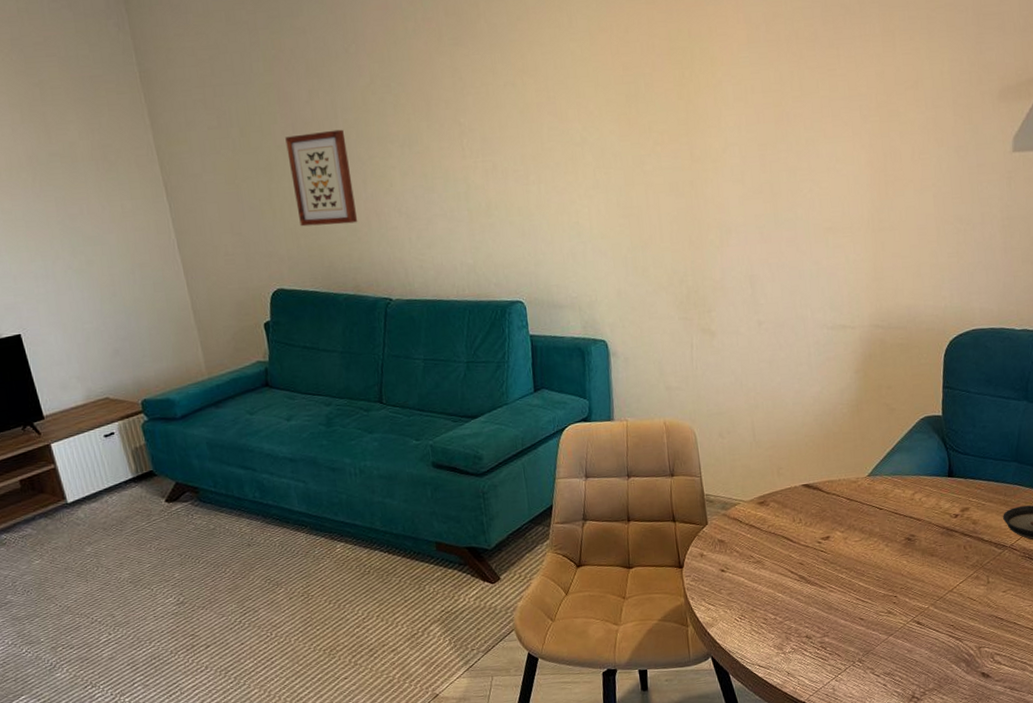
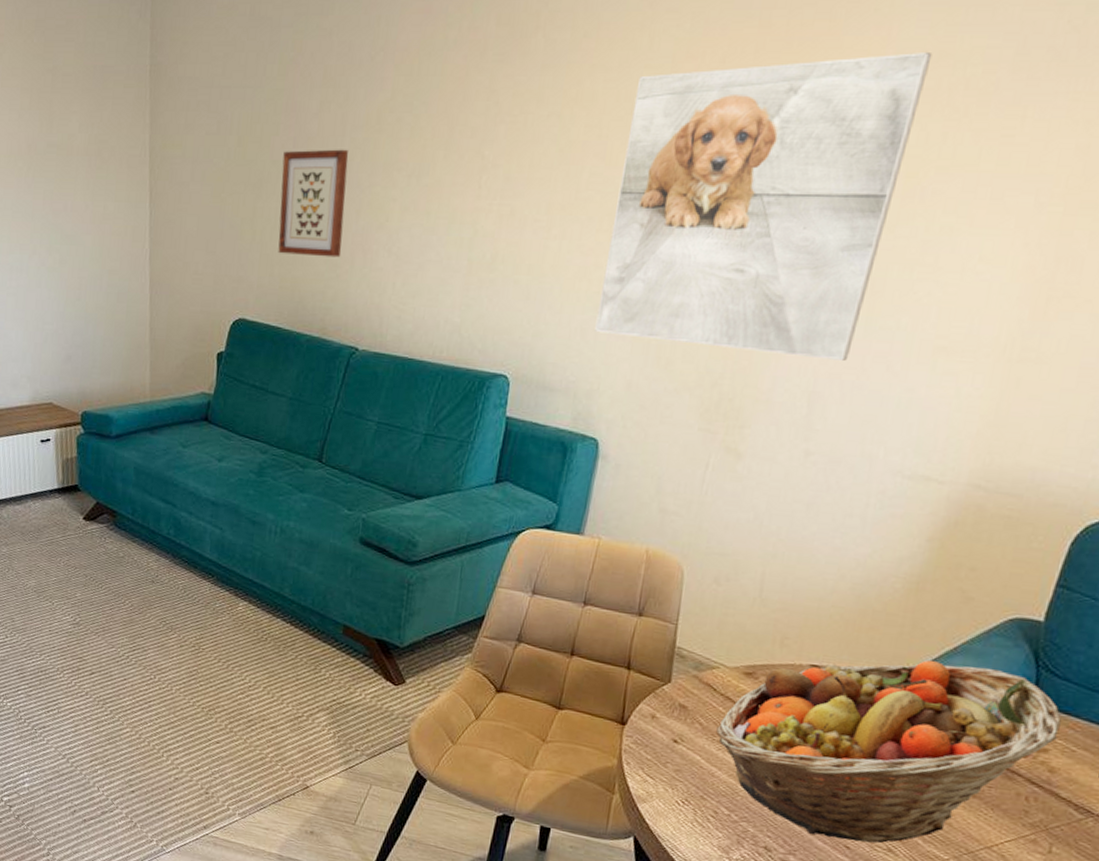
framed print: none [568,14,770,255] -> present [595,53,933,361]
fruit basket: none [750,457,972,617] -> present [716,660,1062,843]

